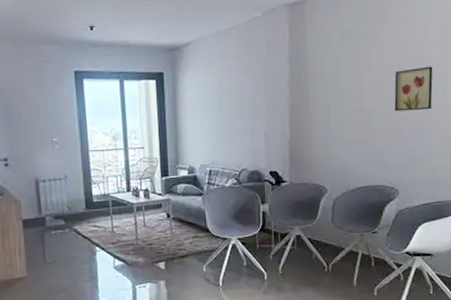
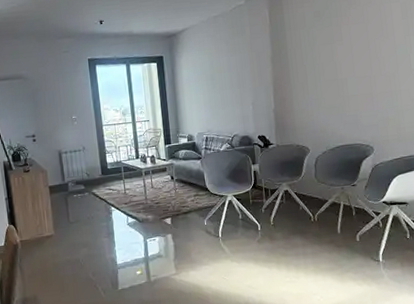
wall art: present [394,66,433,112] -> none [364,38,399,79]

